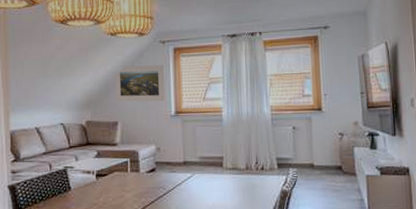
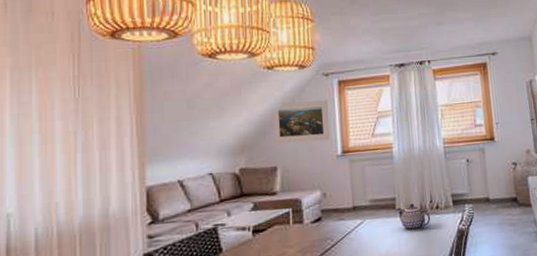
teapot: none [224,163,256,188] -> present [396,203,431,232]

